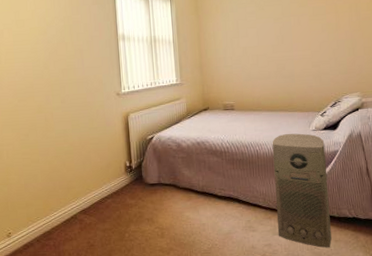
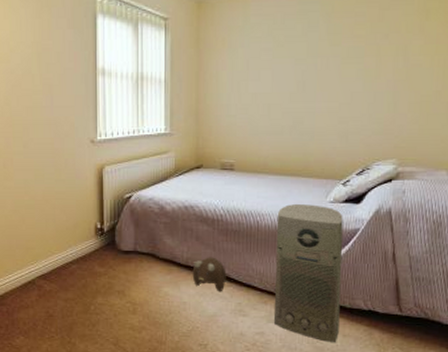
plush toy: none [208,183,236,213] -> present [192,257,227,292]

